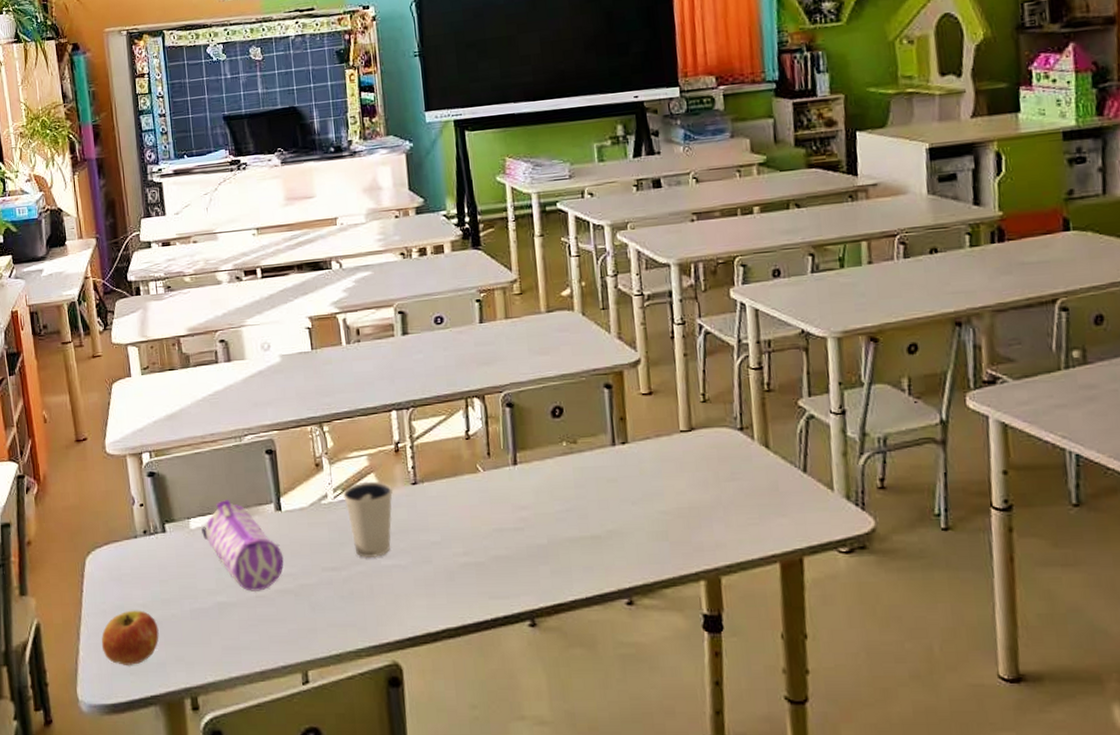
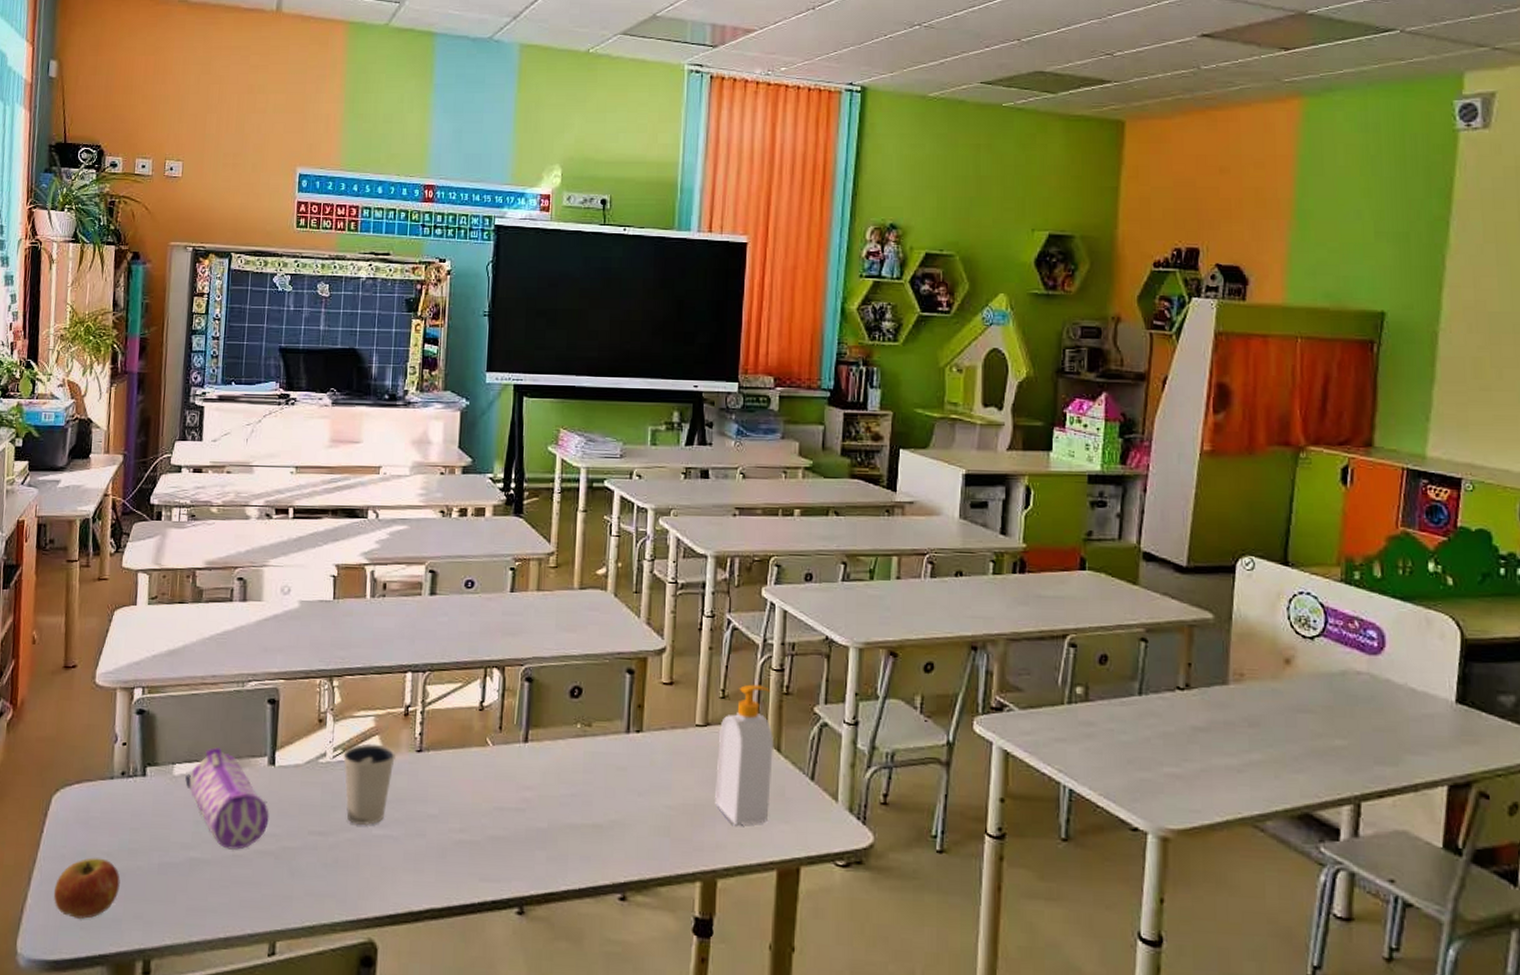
soap bottle: none [704,385,765,524] -> present [715,684,773,826]

